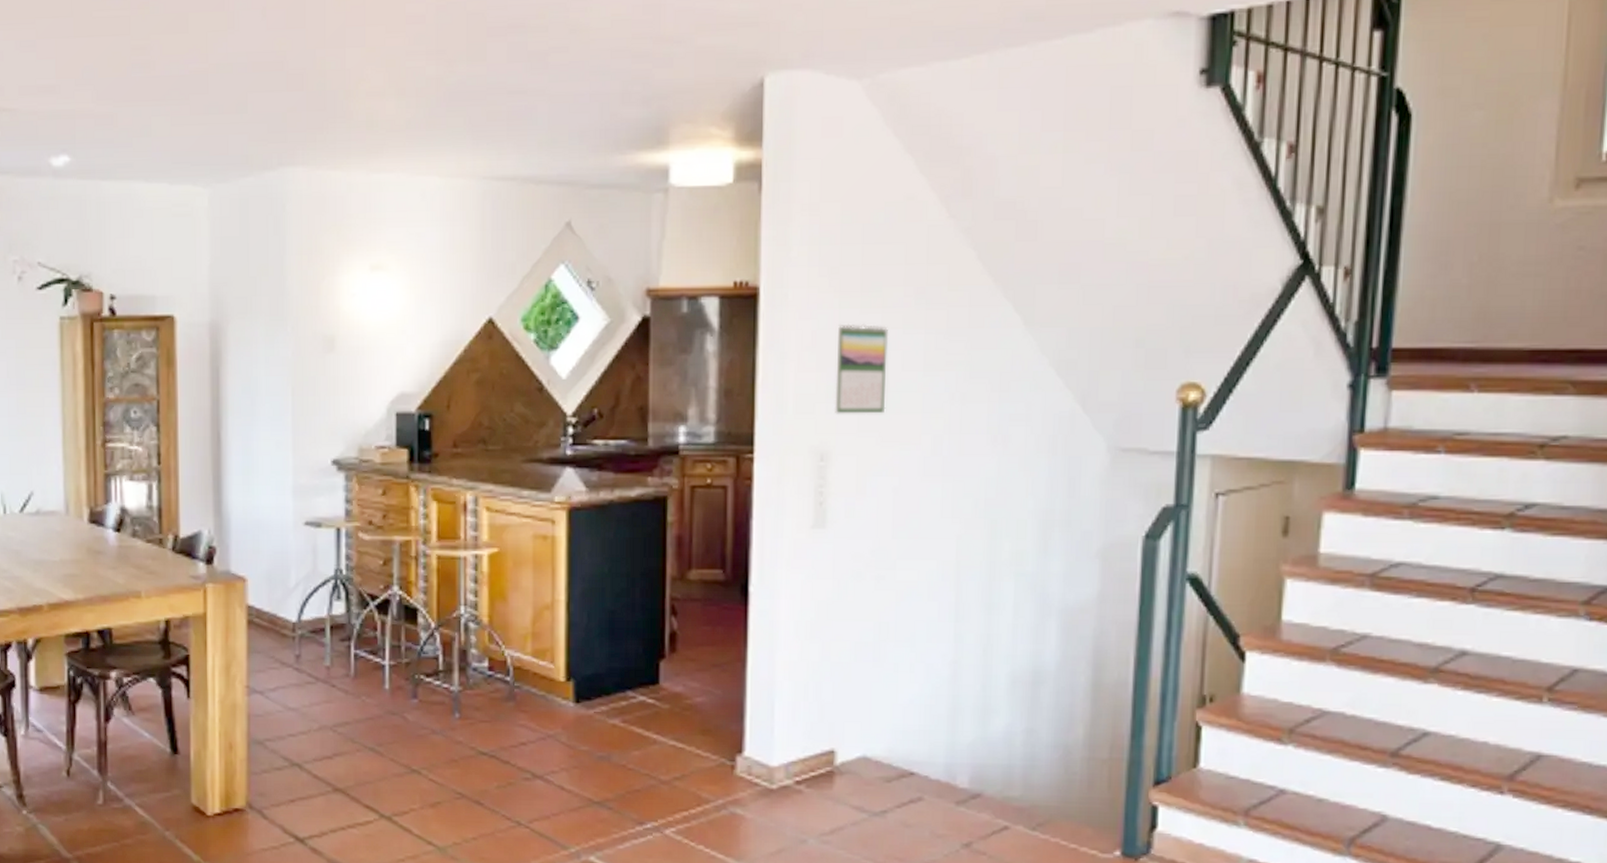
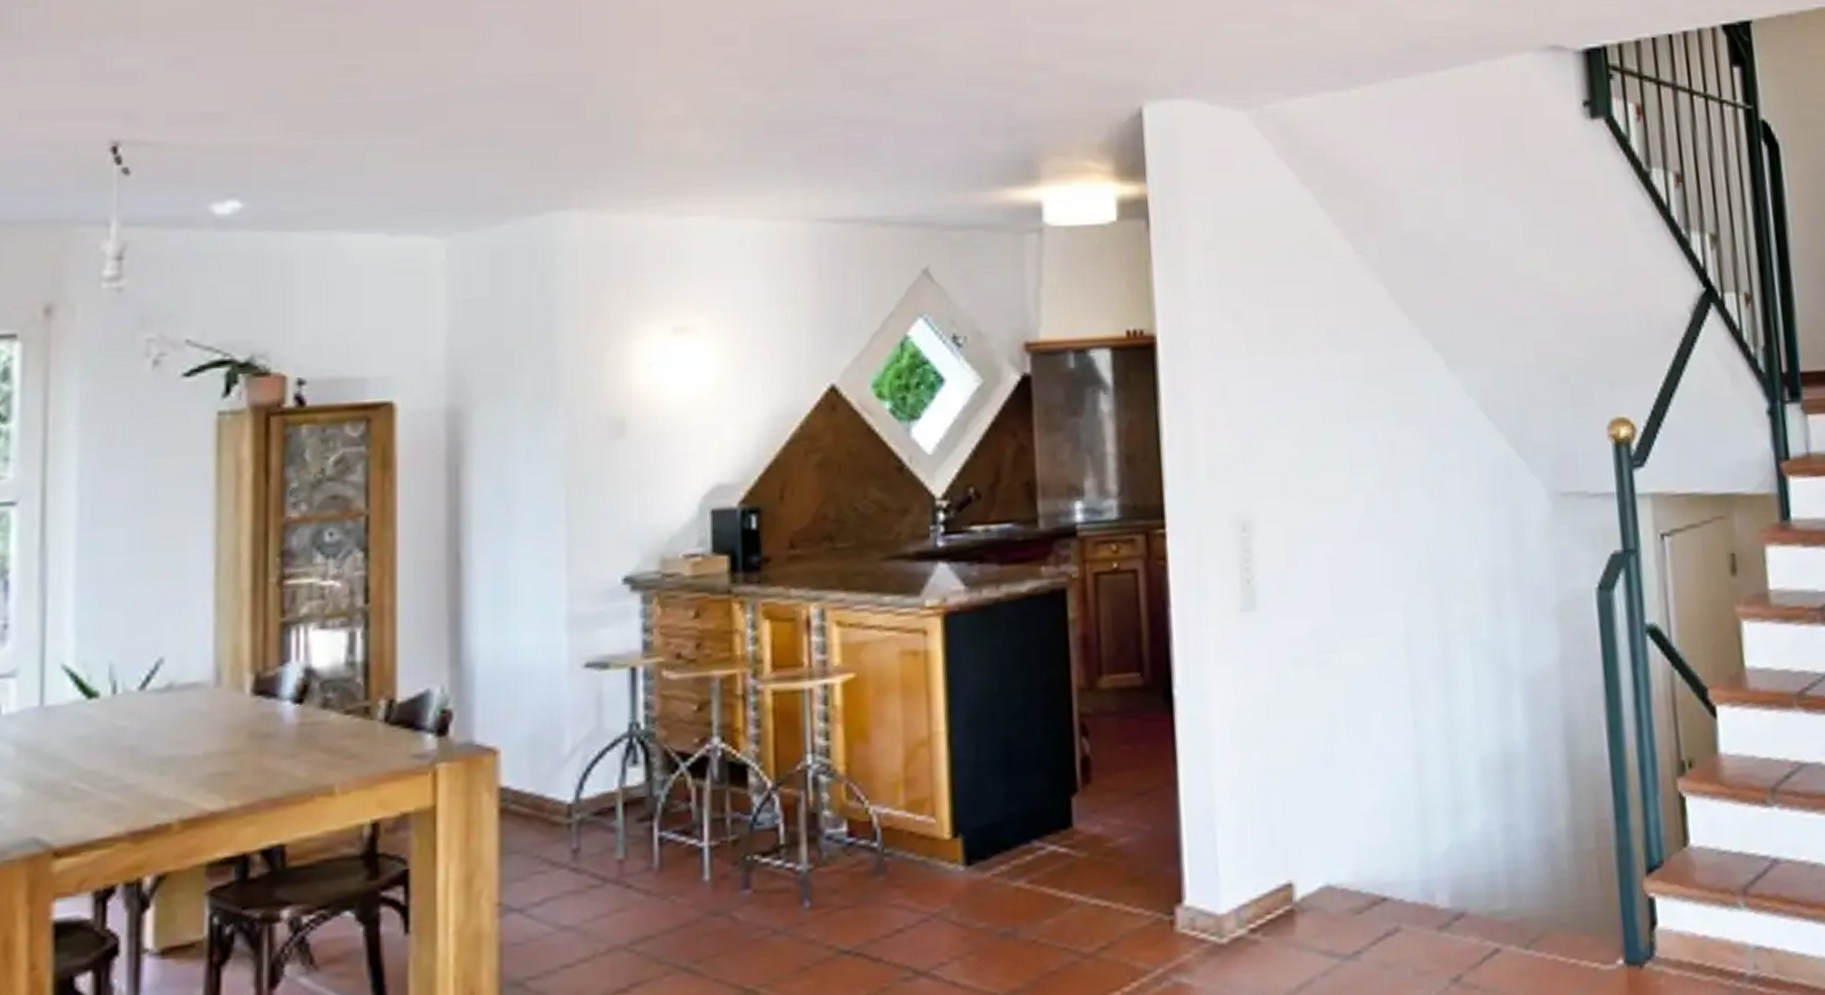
calendar: present [835,323,888,414] -> none [1248,371,1310,476]

